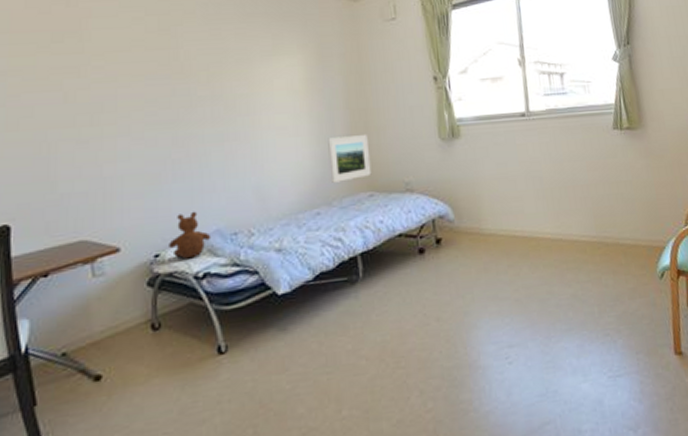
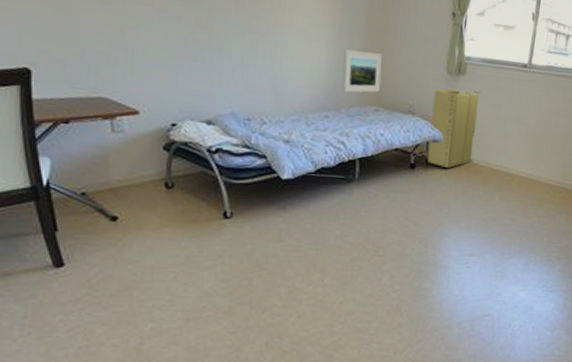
teddy bear: present [169,211,211,259] -> none [185,91,226,134]
laundry hamper: none [430,152,490,247] -> present [427,89,481,169]

